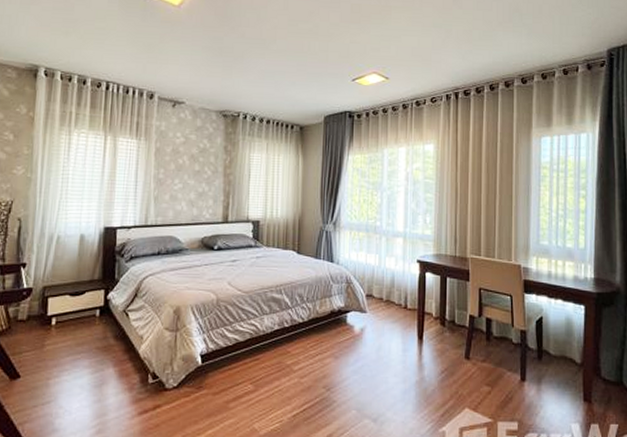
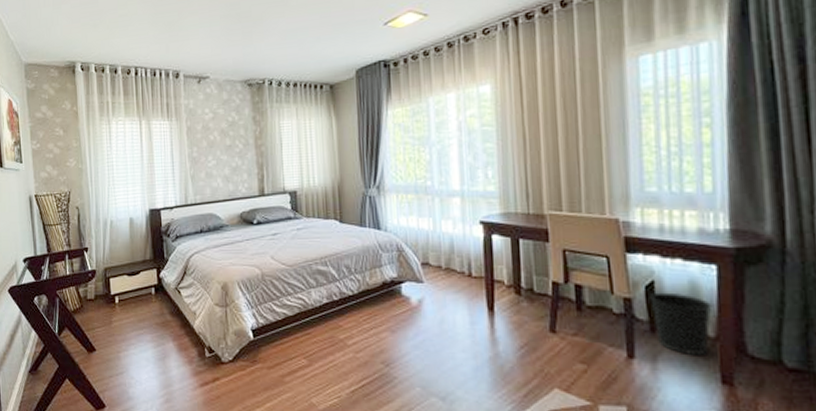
wastebasket: none [539,326,580,379] -> present [649,292,713,356]

